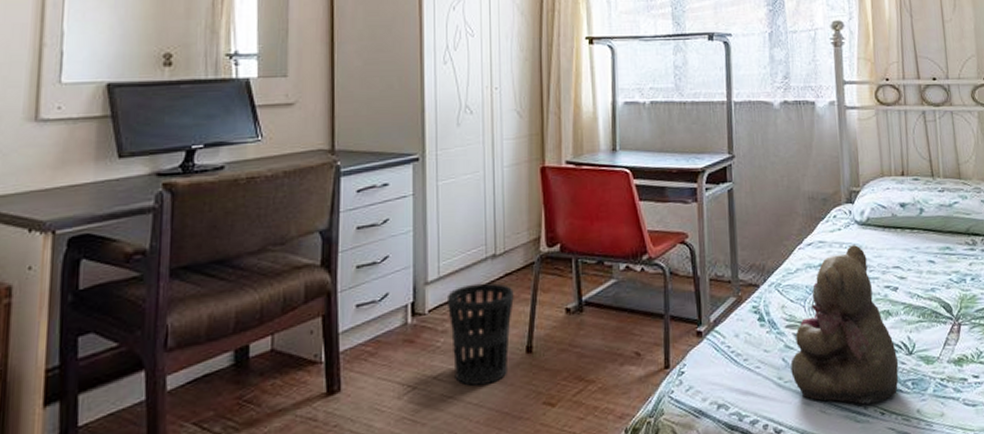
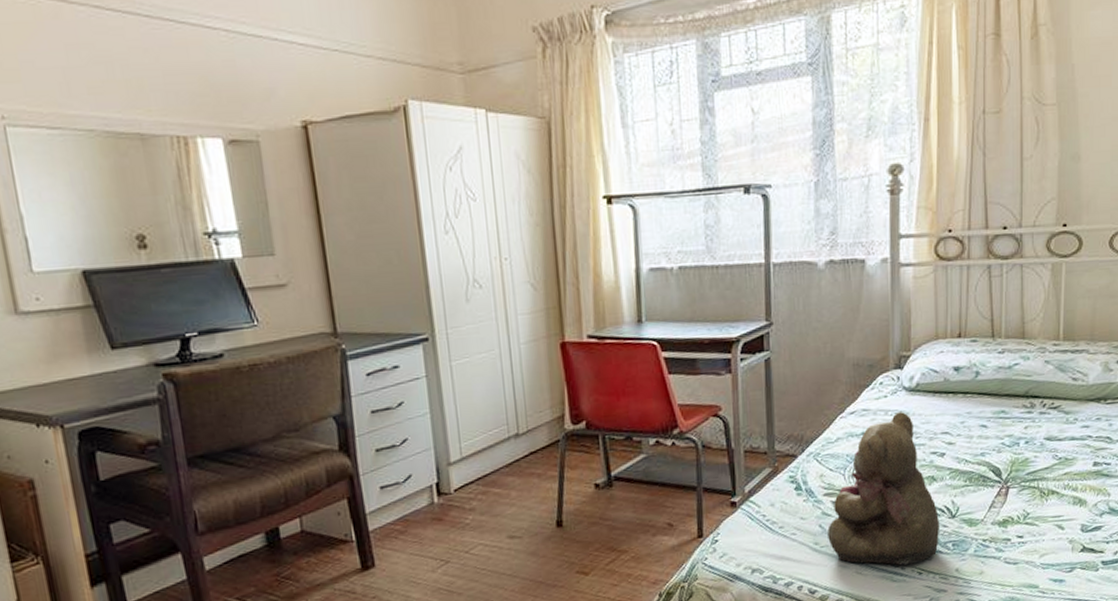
wastebasket: present [448,282,514,386] -> none [472,461,541,558]

